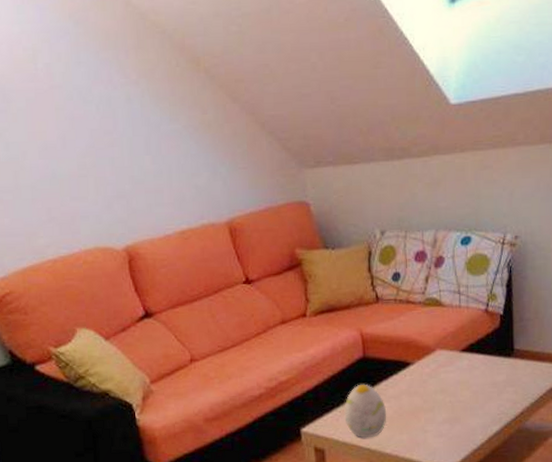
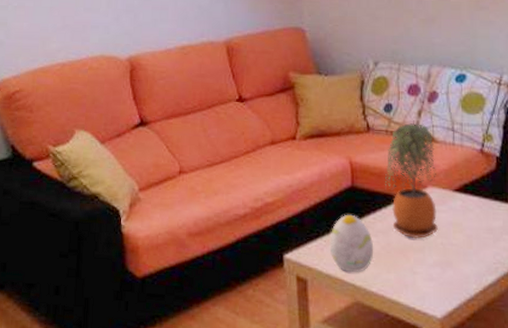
potted plant: none [394,289,446,401] -> present [384,122,438,239]

